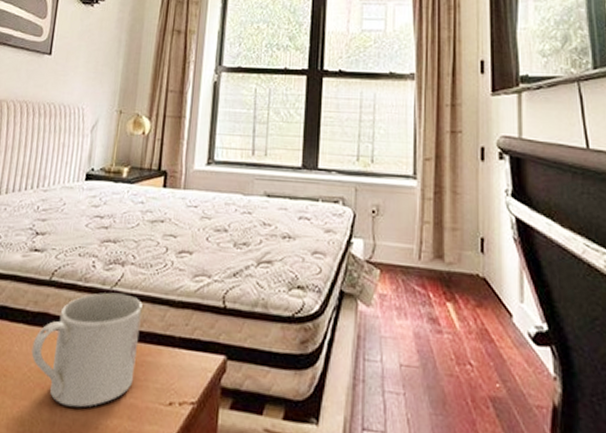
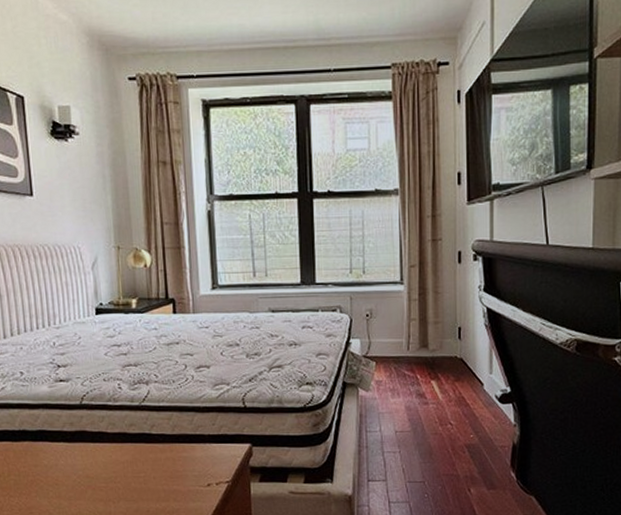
mug: present [31,292,142,408] -> none [76,407,174,499]

